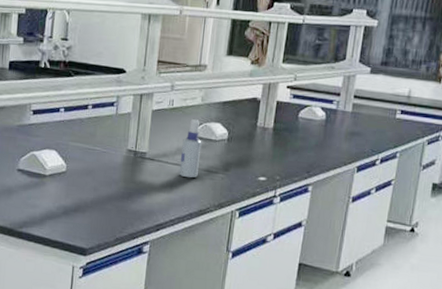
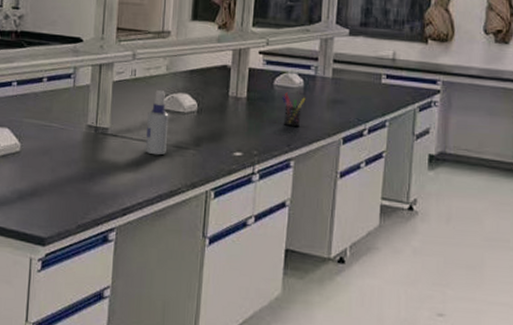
pen holder: none [305,124,327,155] -> present [282,92,306,126]

